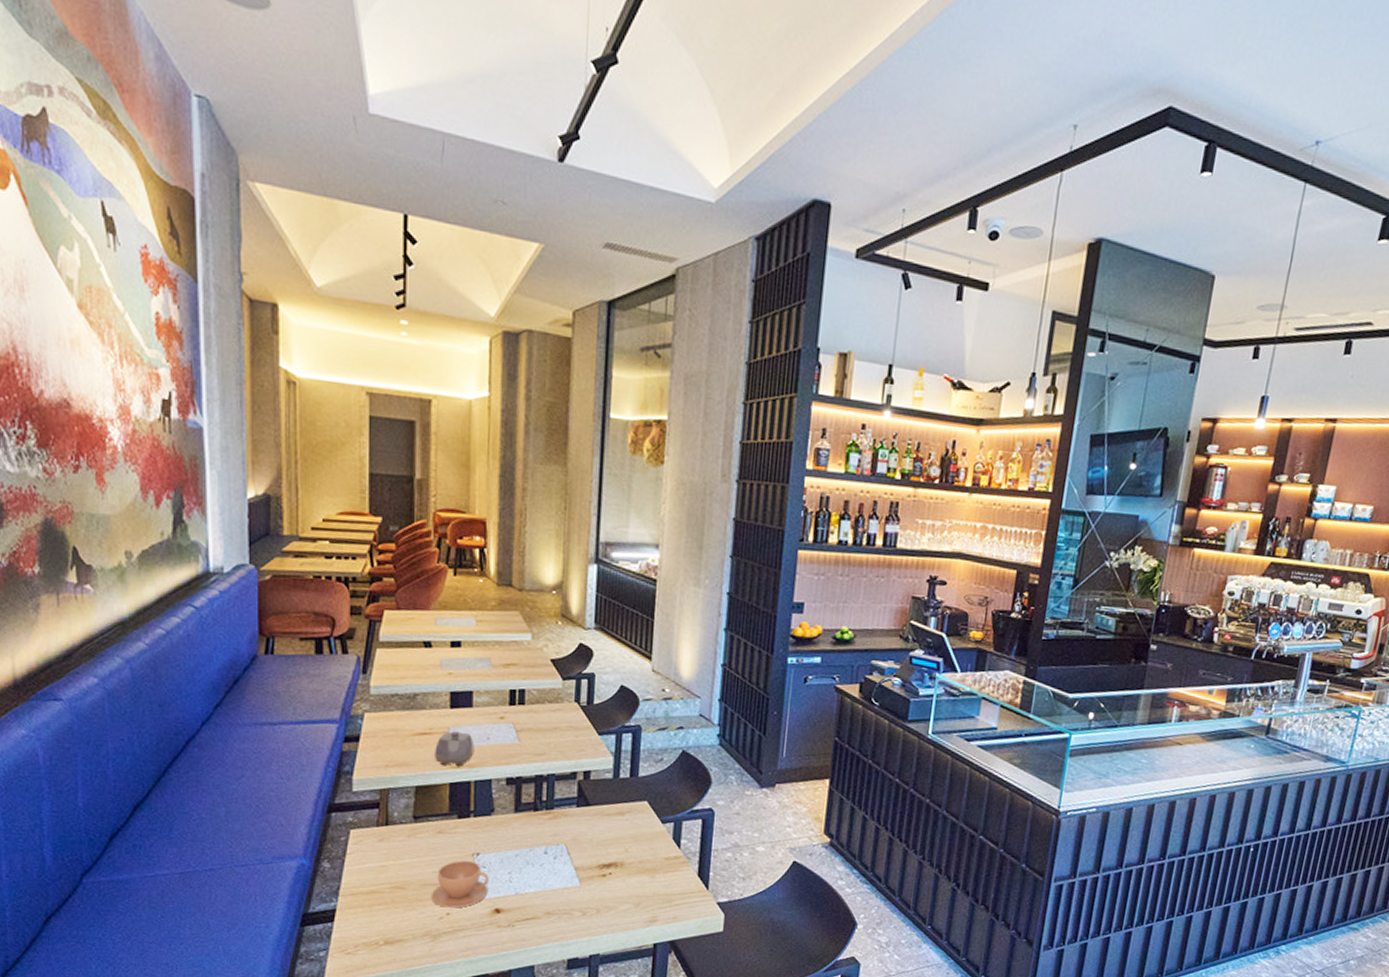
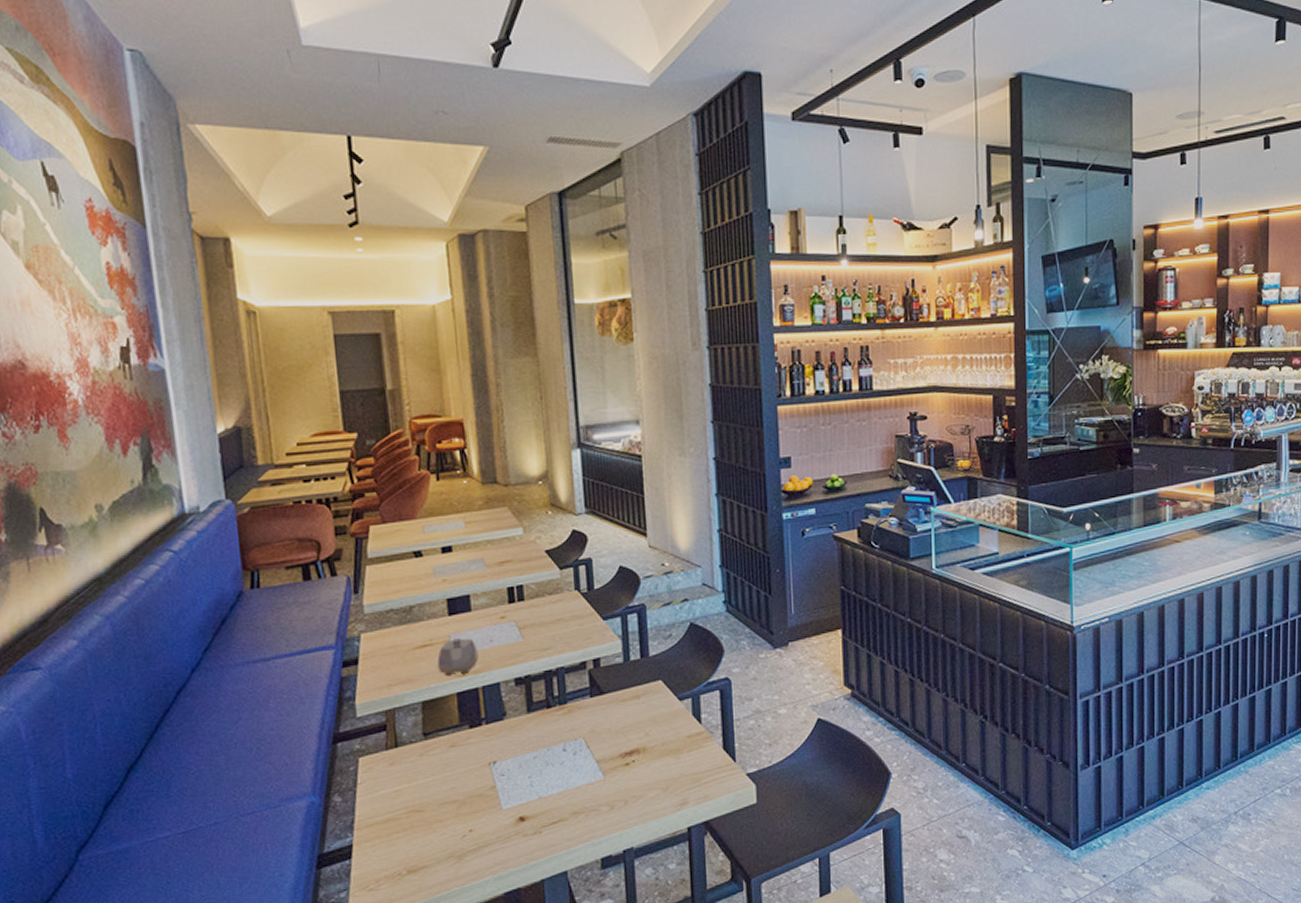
teacup: present [432,860,489,908] -> none [451,770,510,824]

